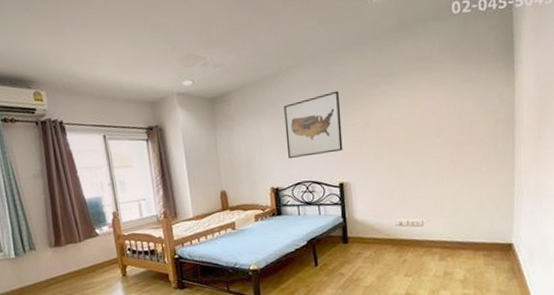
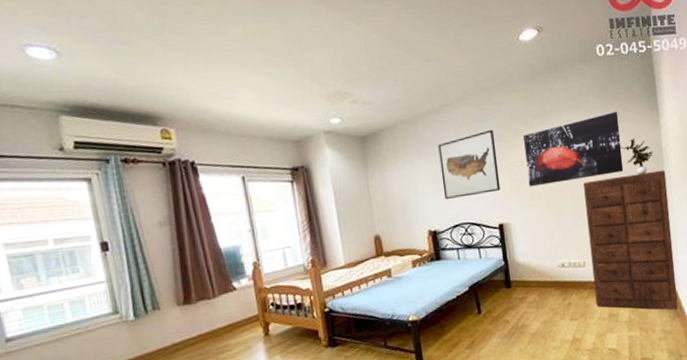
wall art: none [369,71,471,148] -> present [524,111,624,187]
dresser: none [428,132,517,271] -> present [583,170,679,310]
potted plant: none [467,98,505,137] -> present [618,138,653,175]

